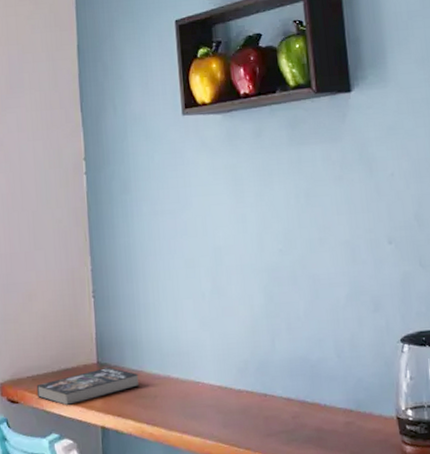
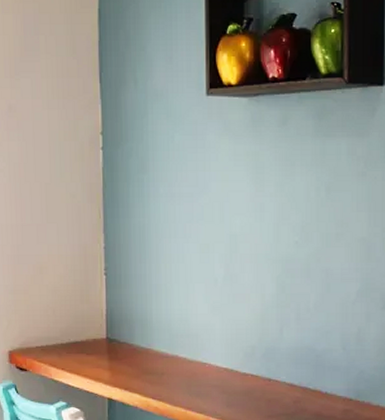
book: present [36,367,140,406] -> none [45,344,147,377]

